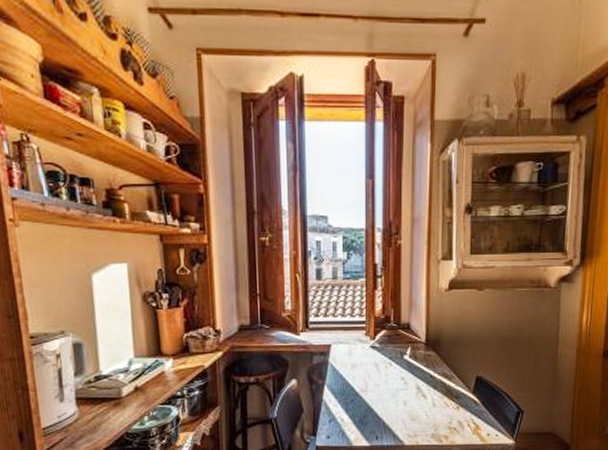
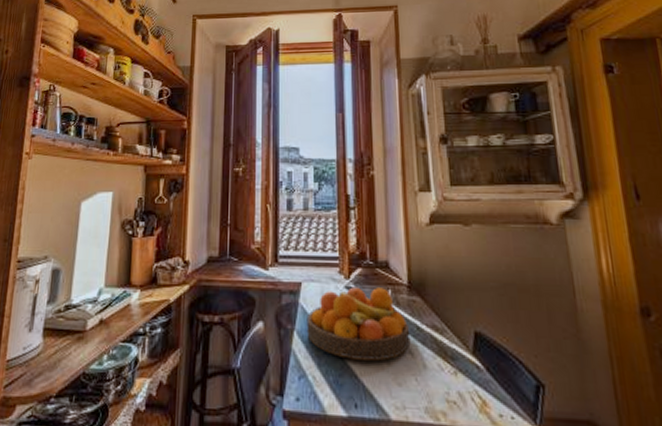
fruit bowl: none [336,346,424,405] -> present [306,287,411,361]

